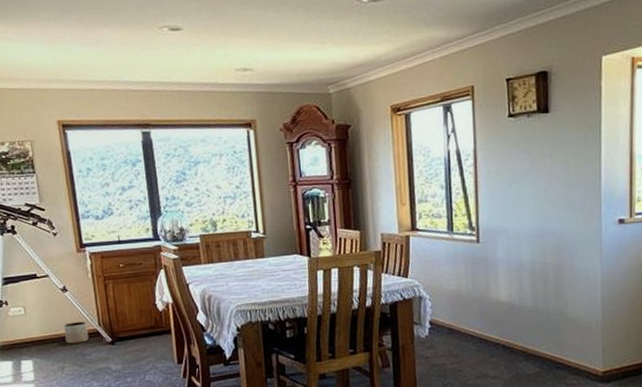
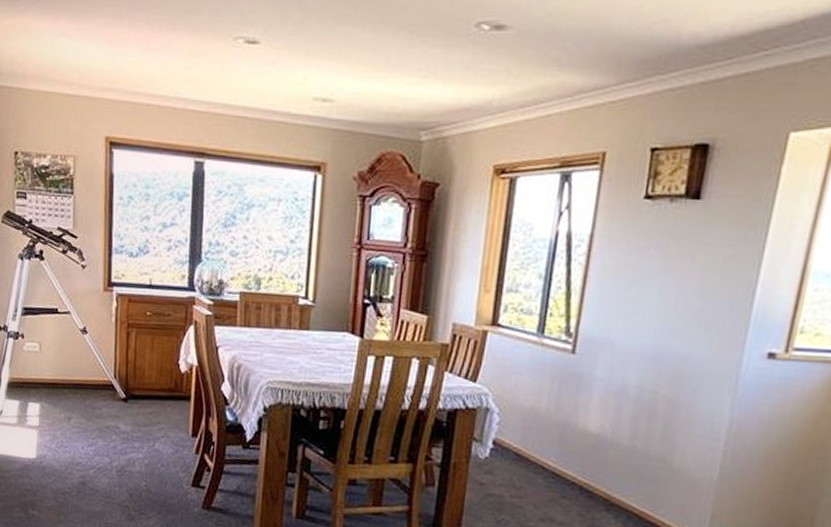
planter: present [63,321,89,344] -> none [77,369,102,394]

